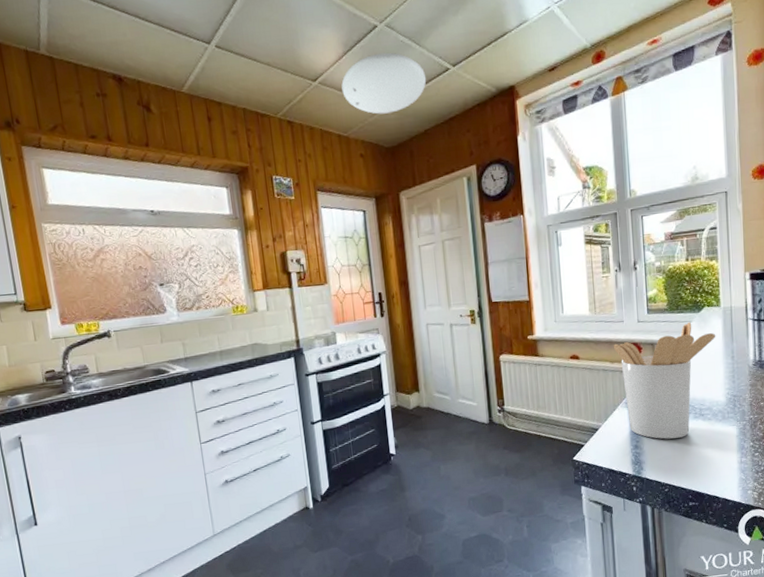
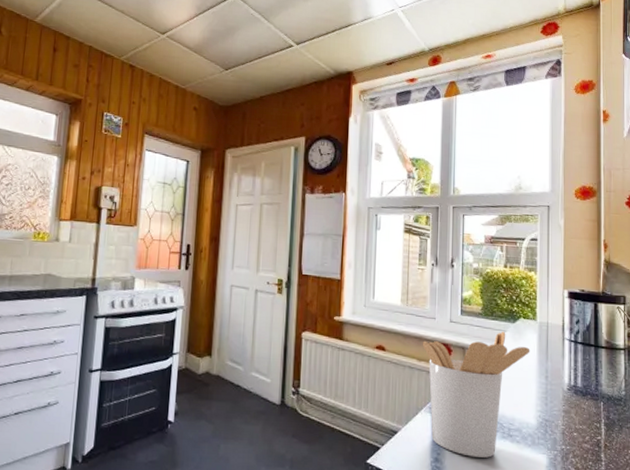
ceiling light: present [341,52,427,114] -> none [187,20,270,75]

